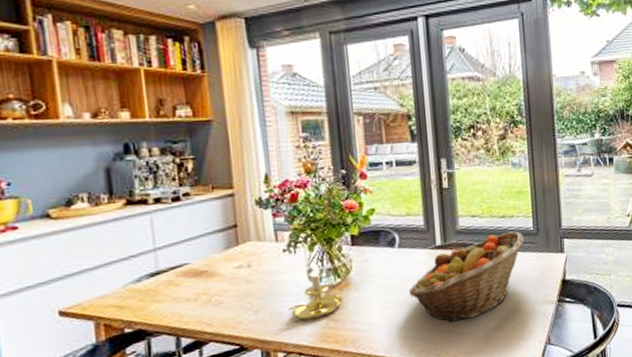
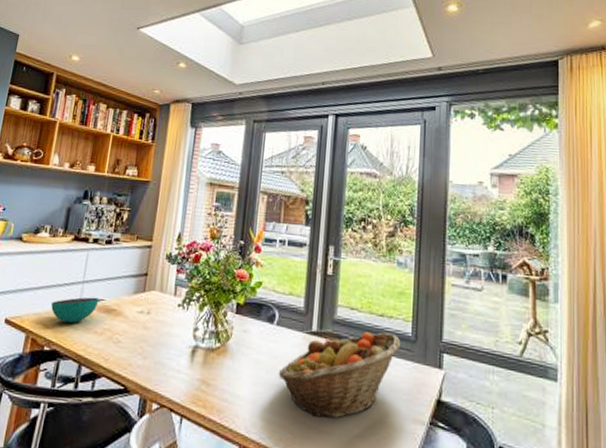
bowl: none [119,262,183,298] -> present [51,297,100,323]
candle holder: present [288,263,343,321] -> none [170,323,218,379]

